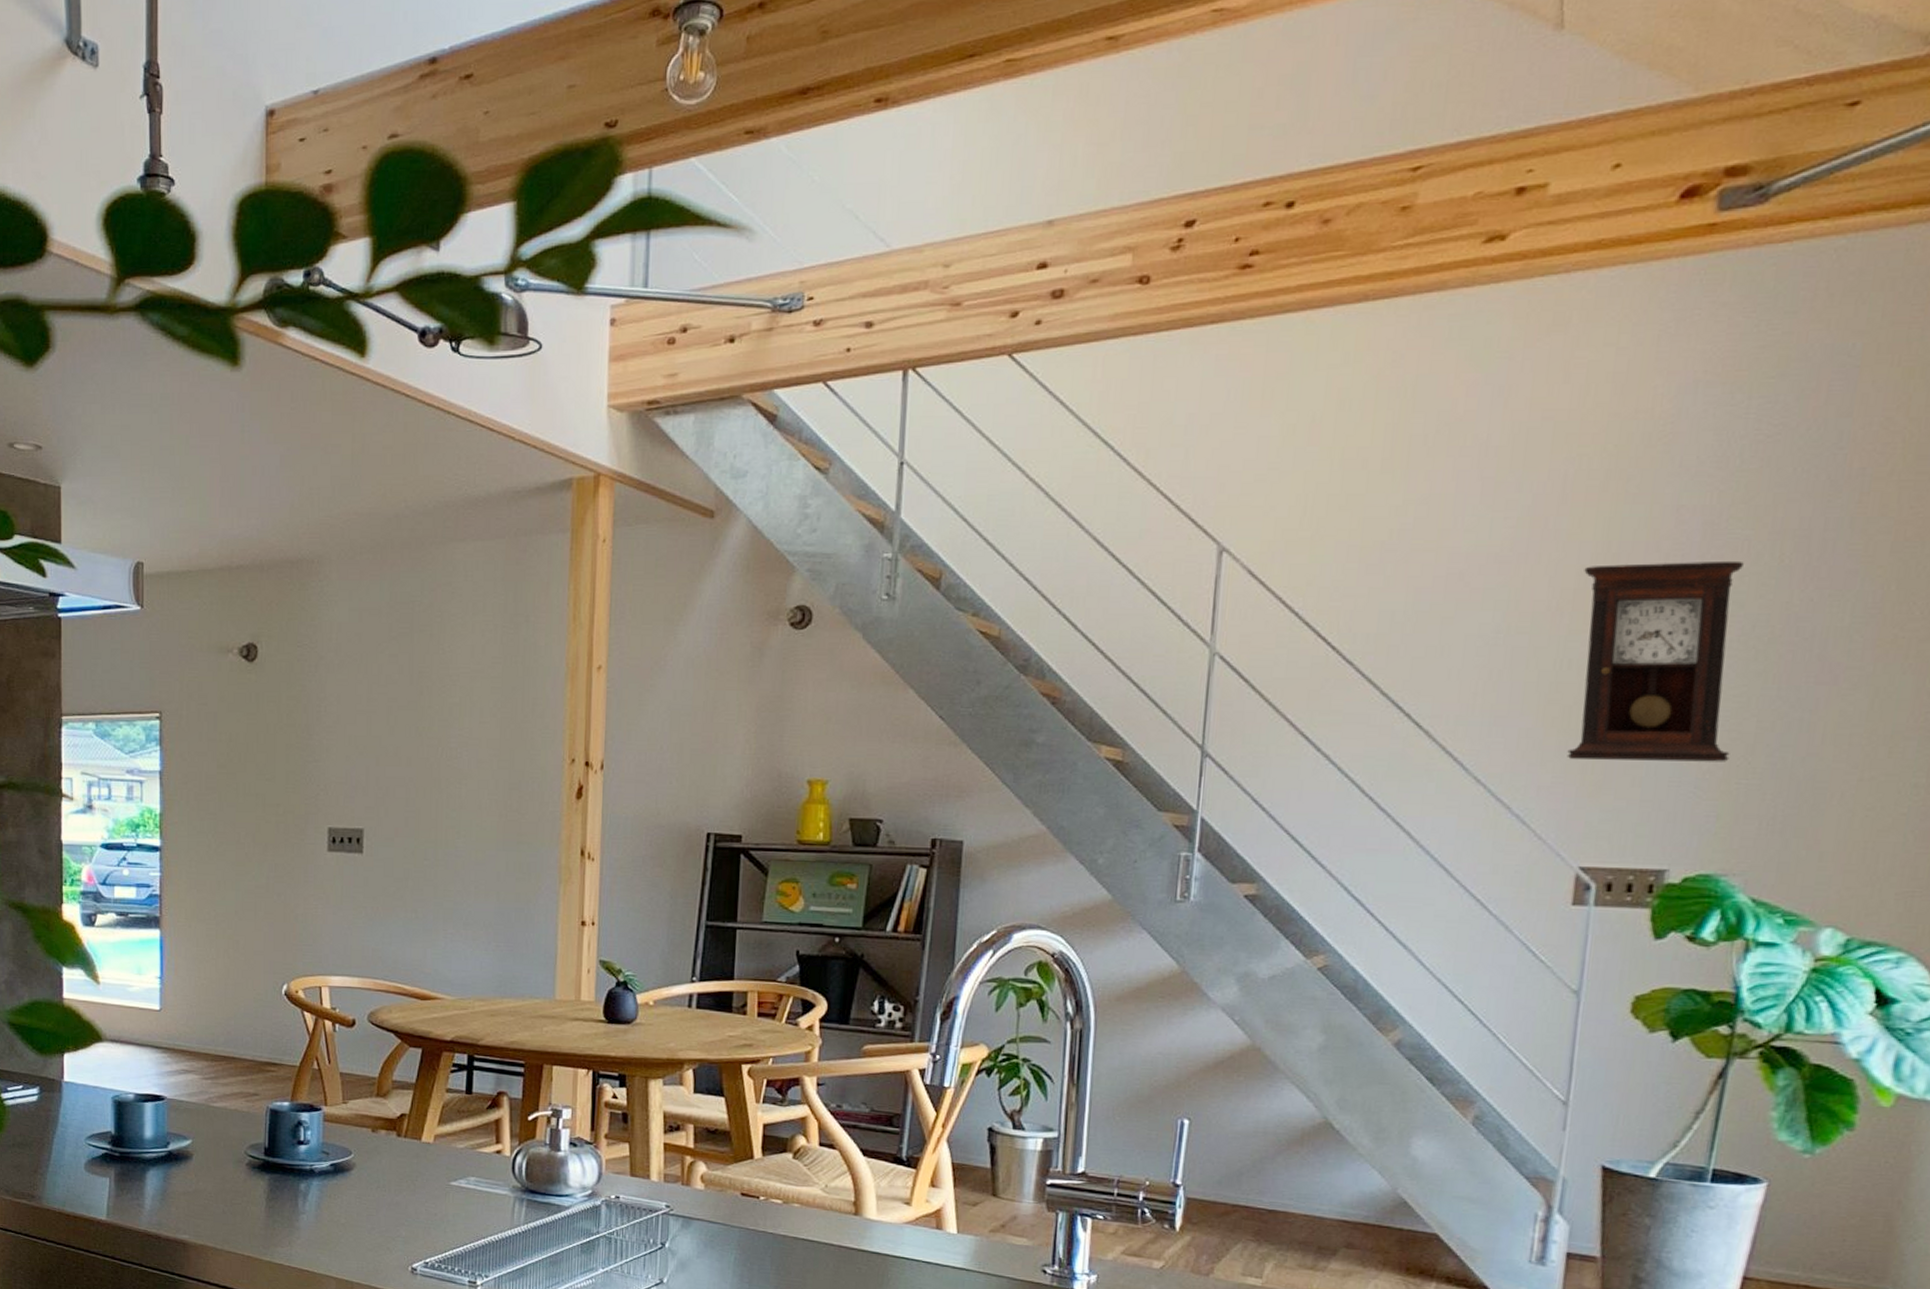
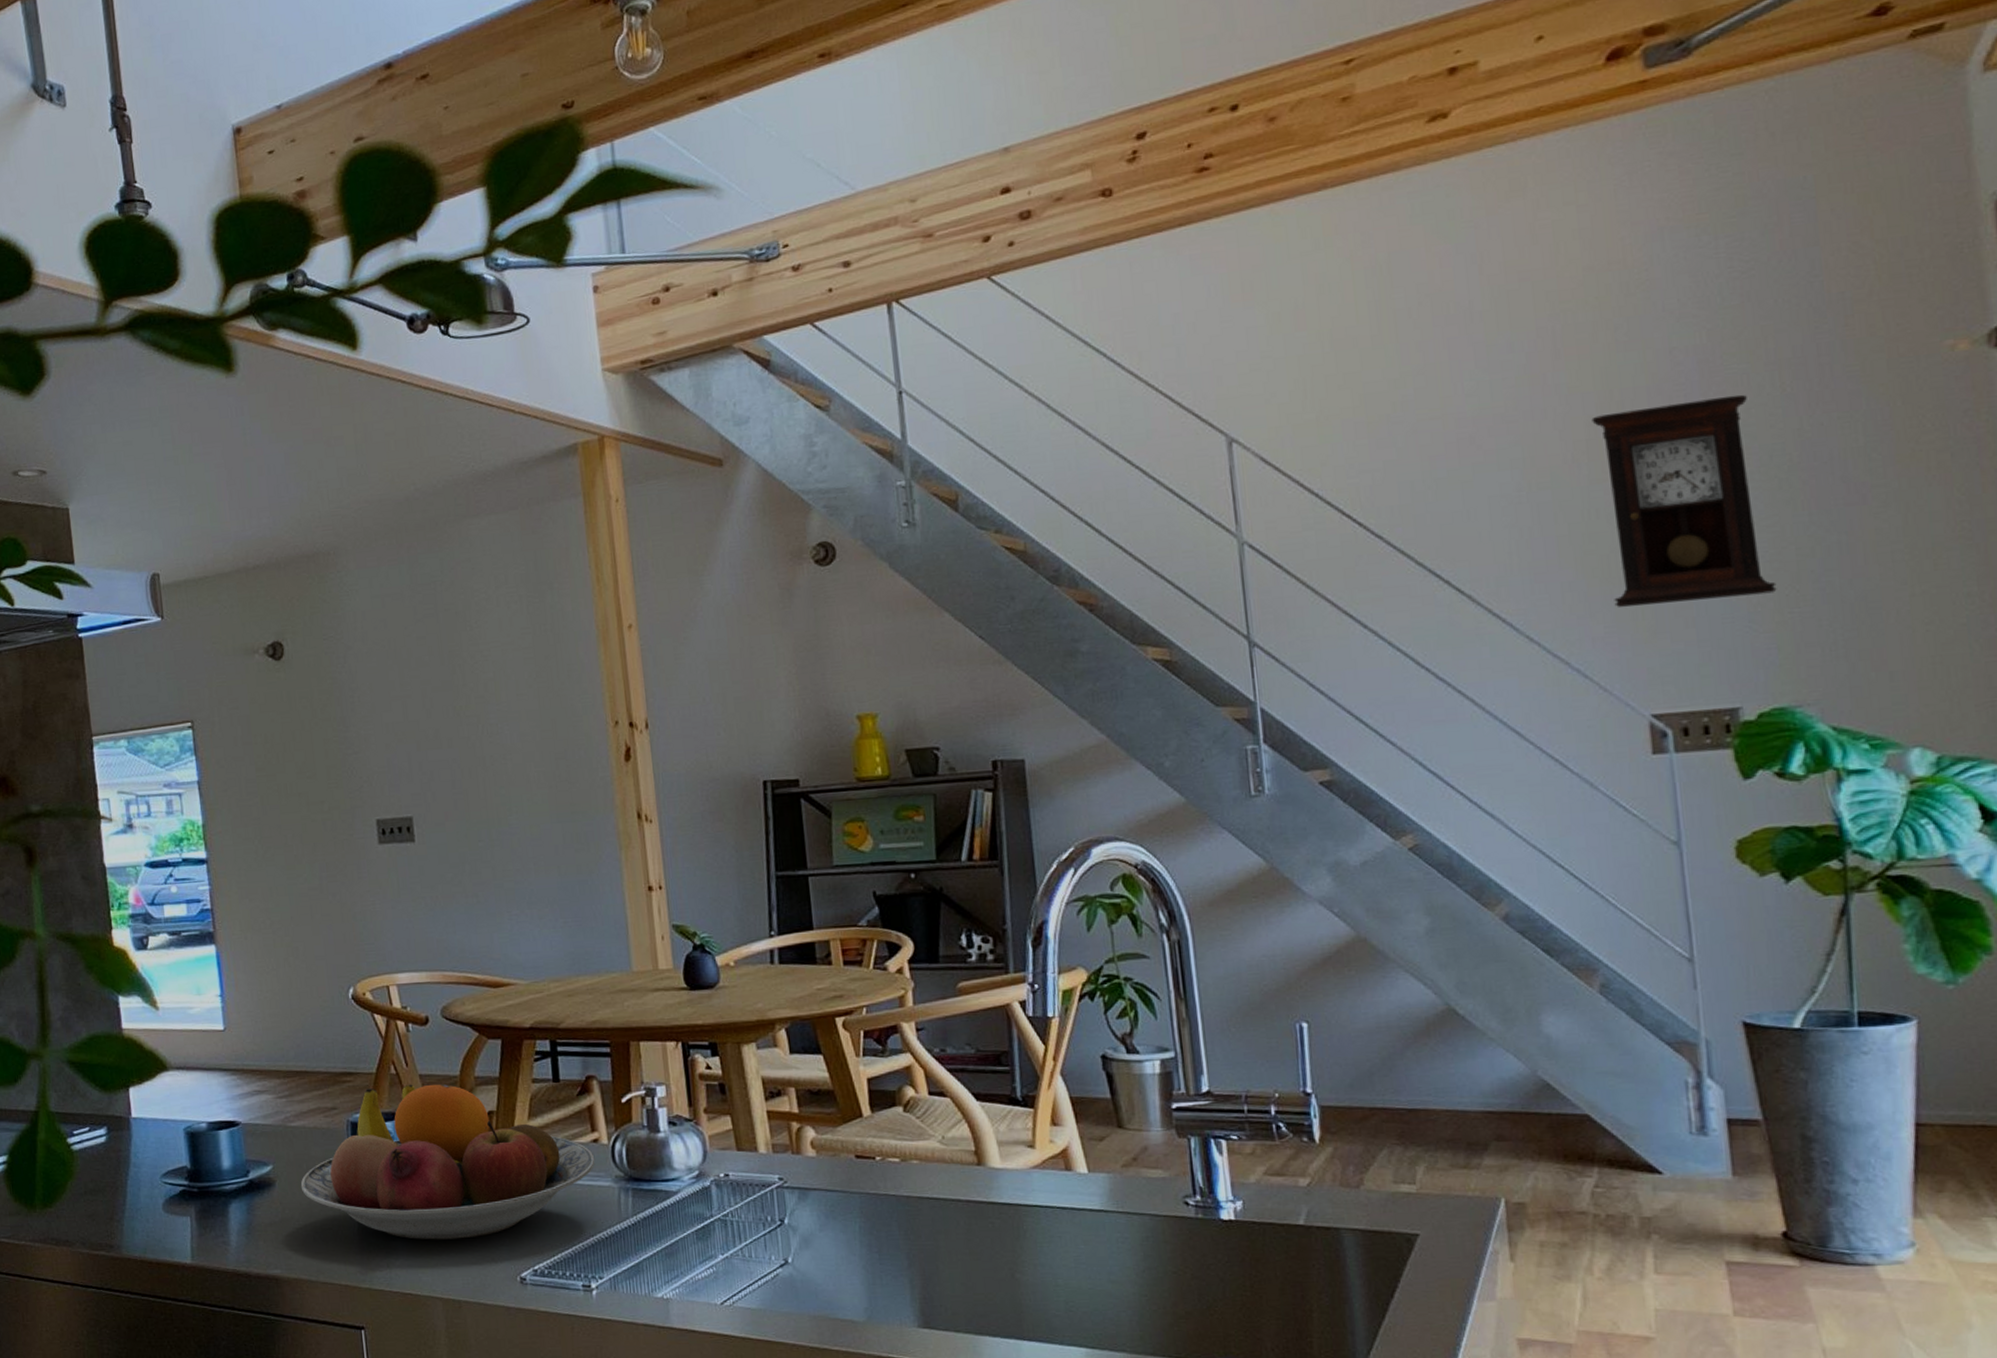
fruit bowl: none [216,1080,496,1227] -> present [300,1084,596,1240]

